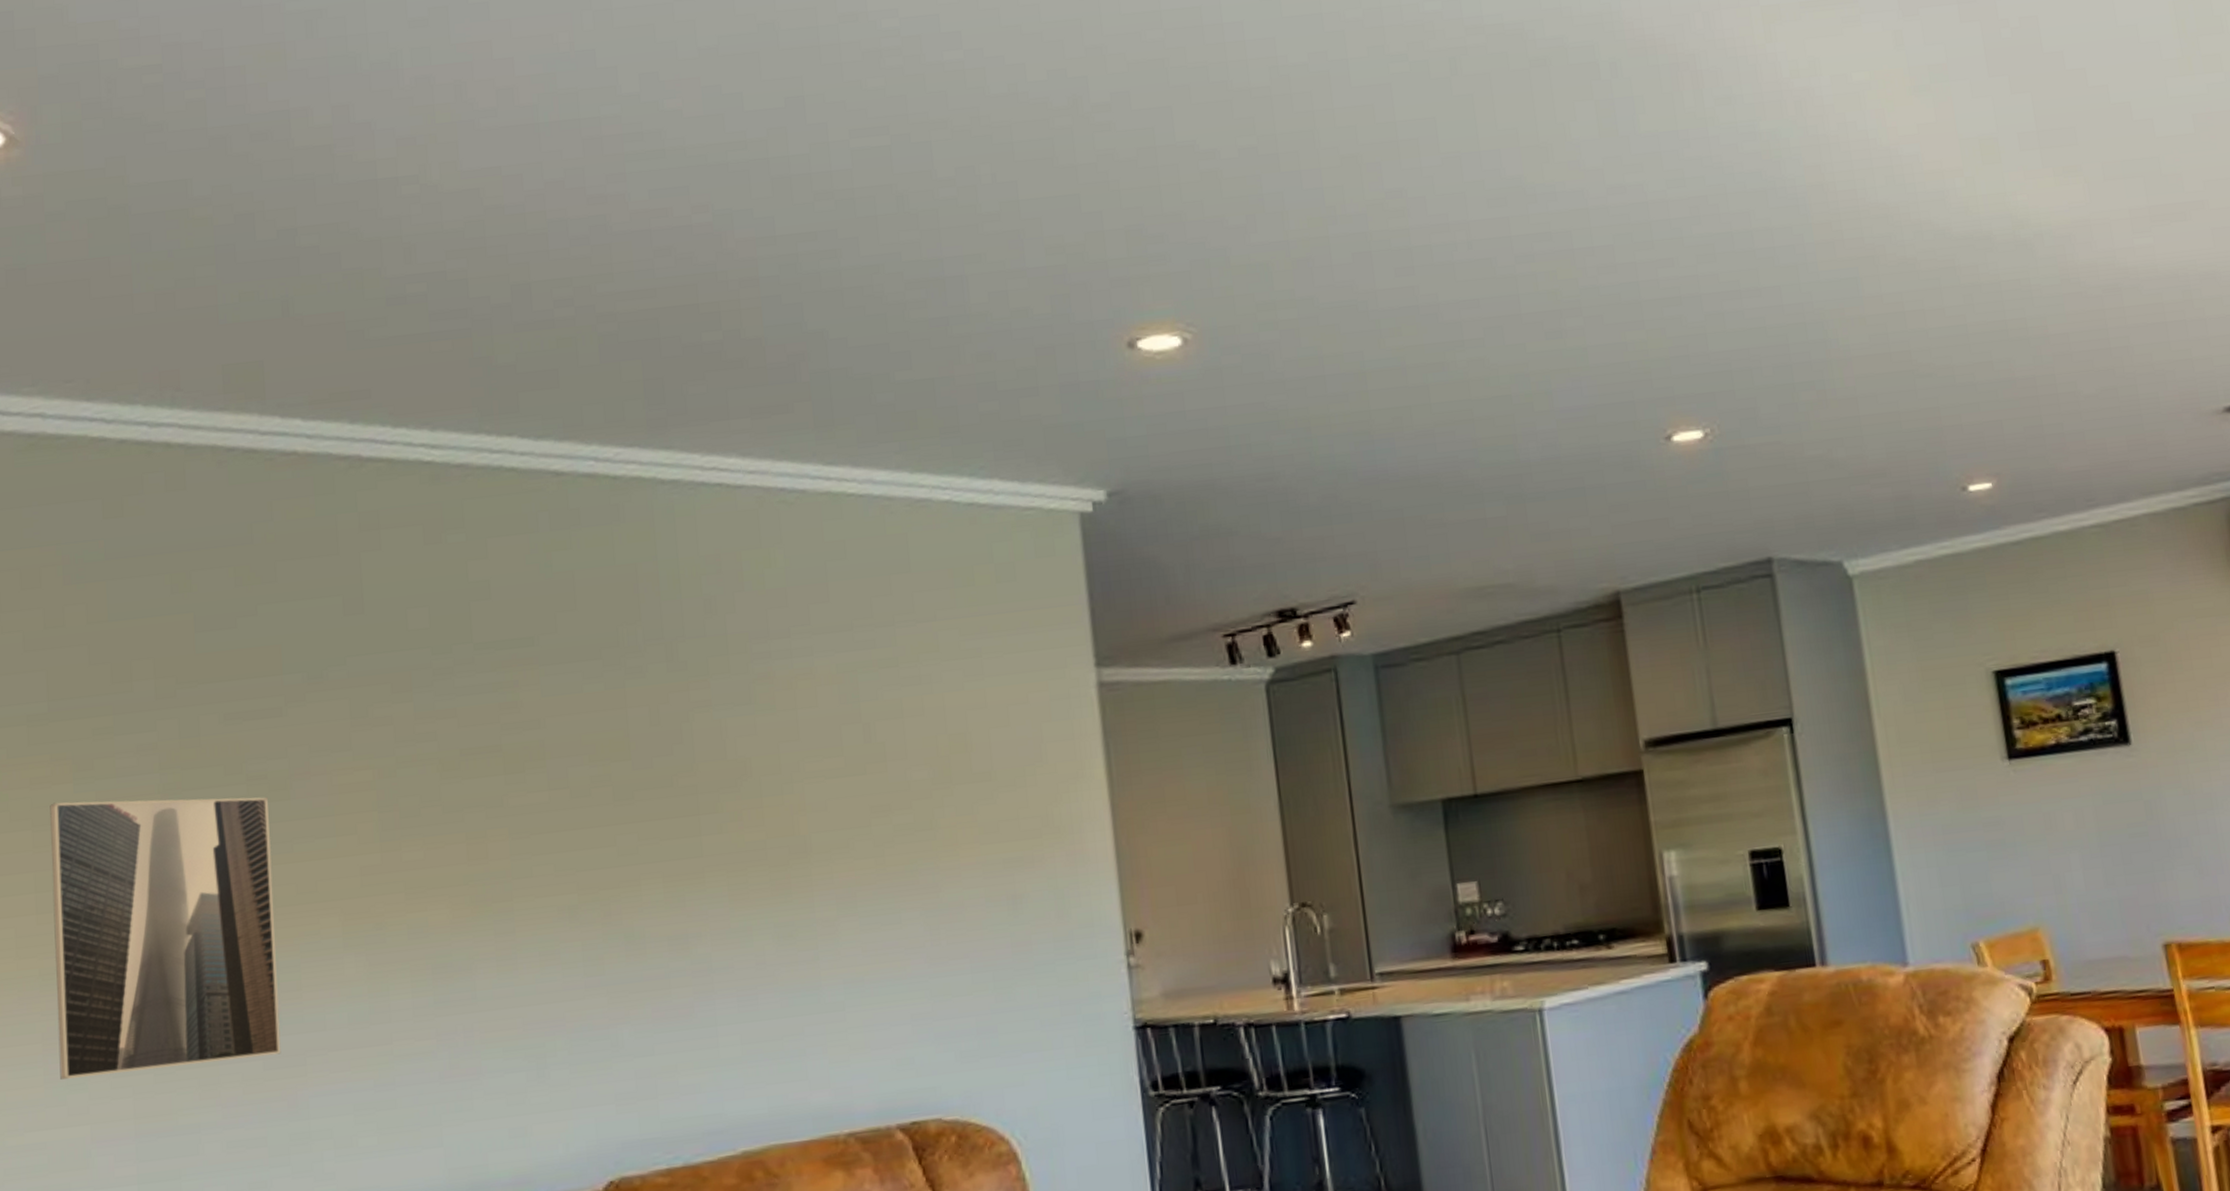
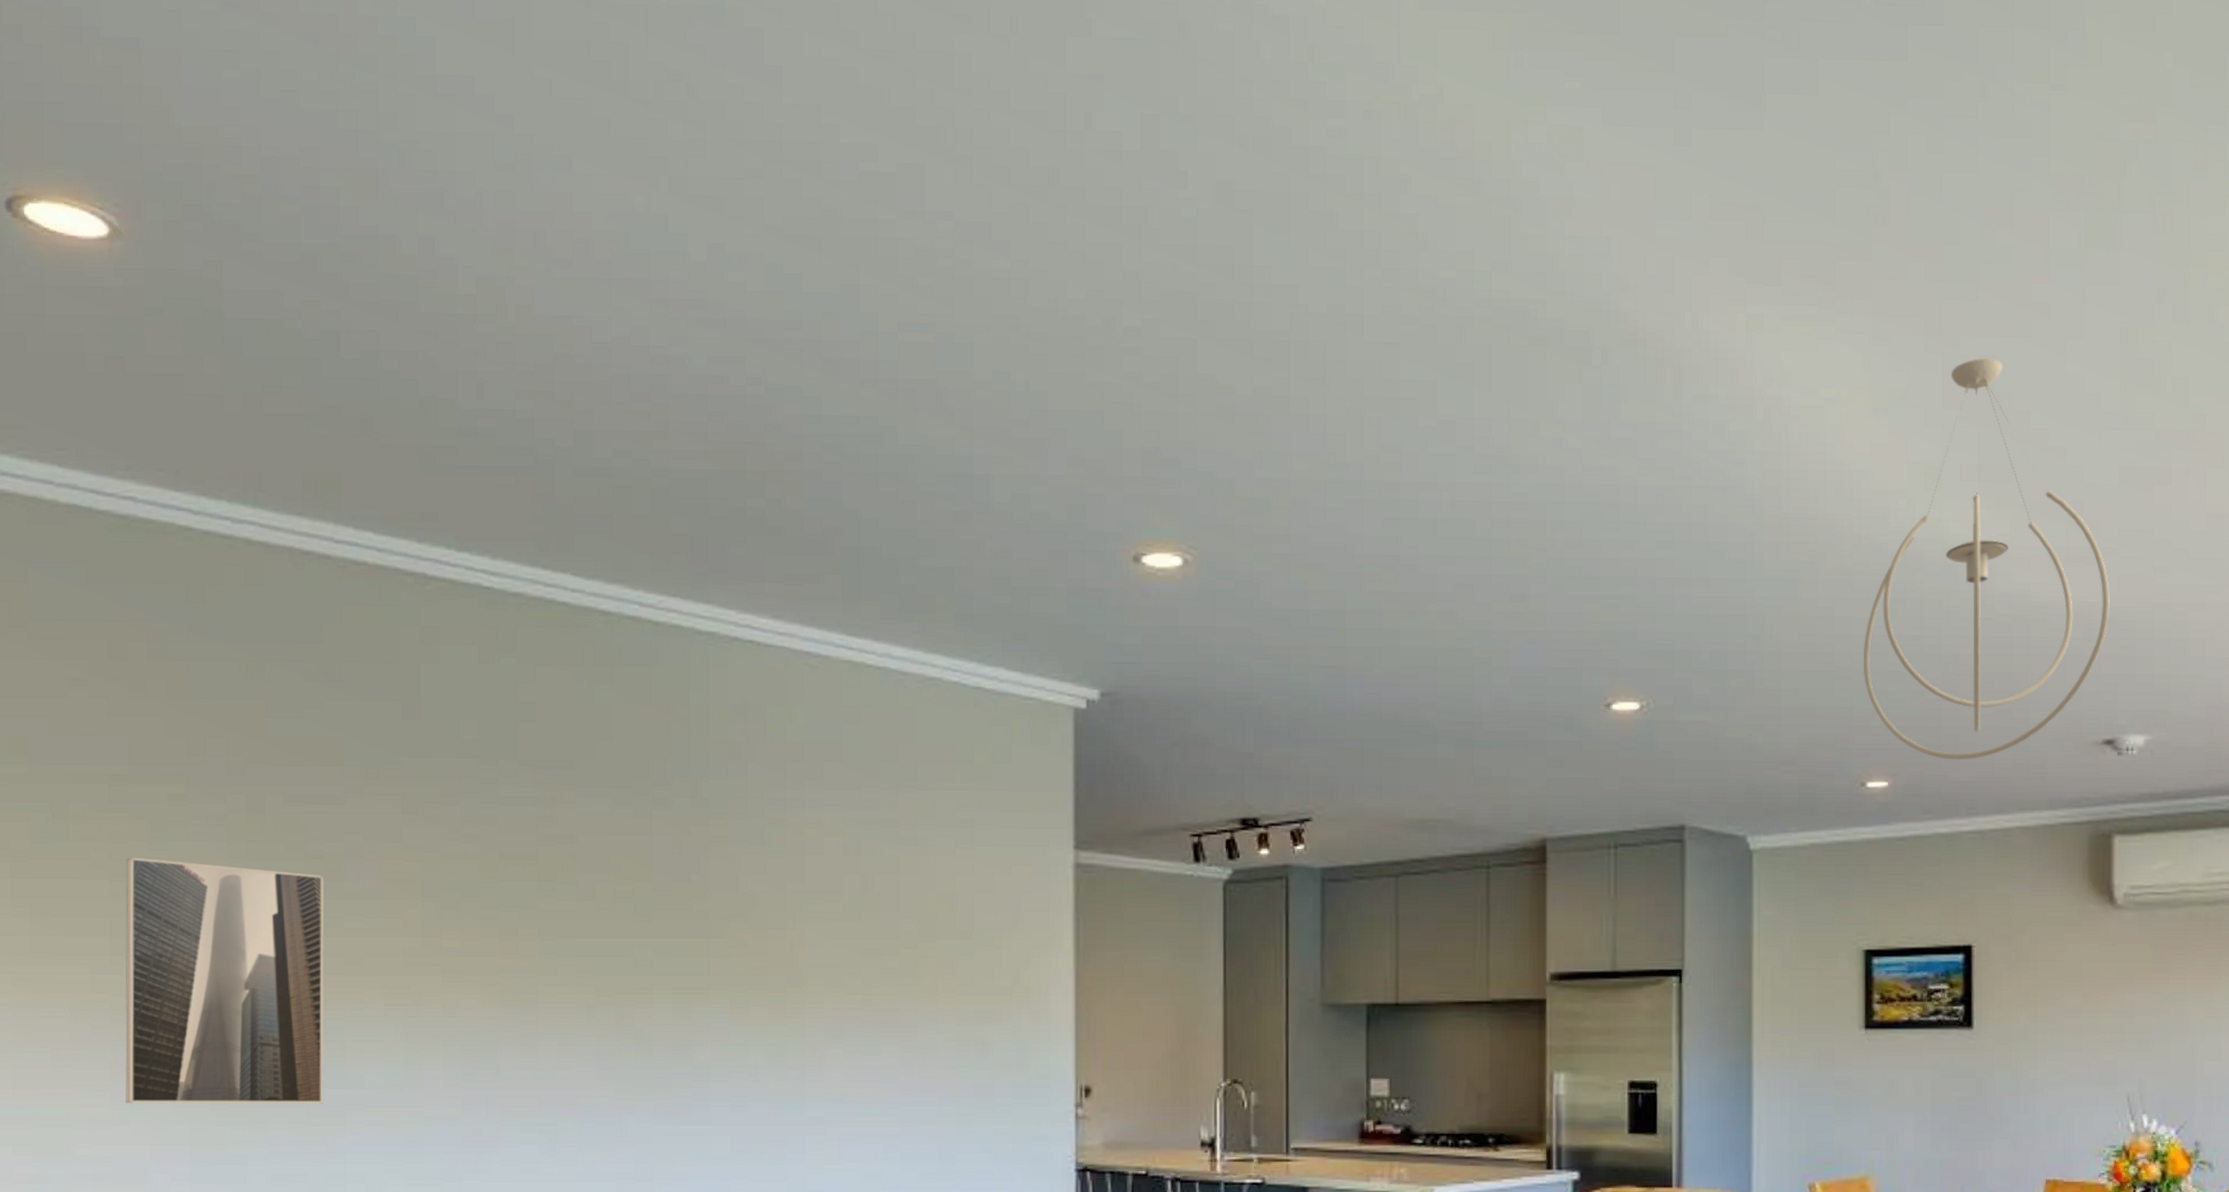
pendant light: none [1941,18,2209,450] -> present [1863,357,2110,760]

